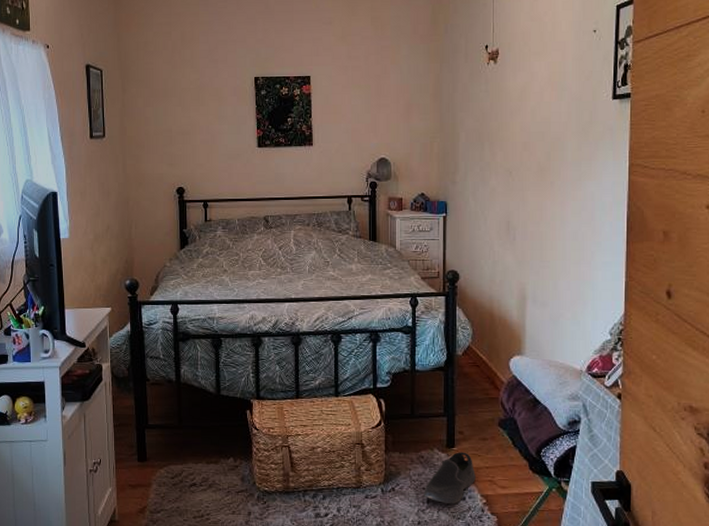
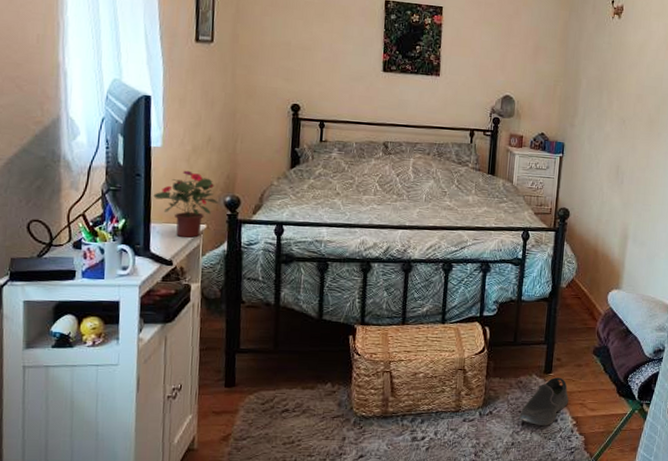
potted flower: none [65,258,120,320] -> present [153,170,218,238]

